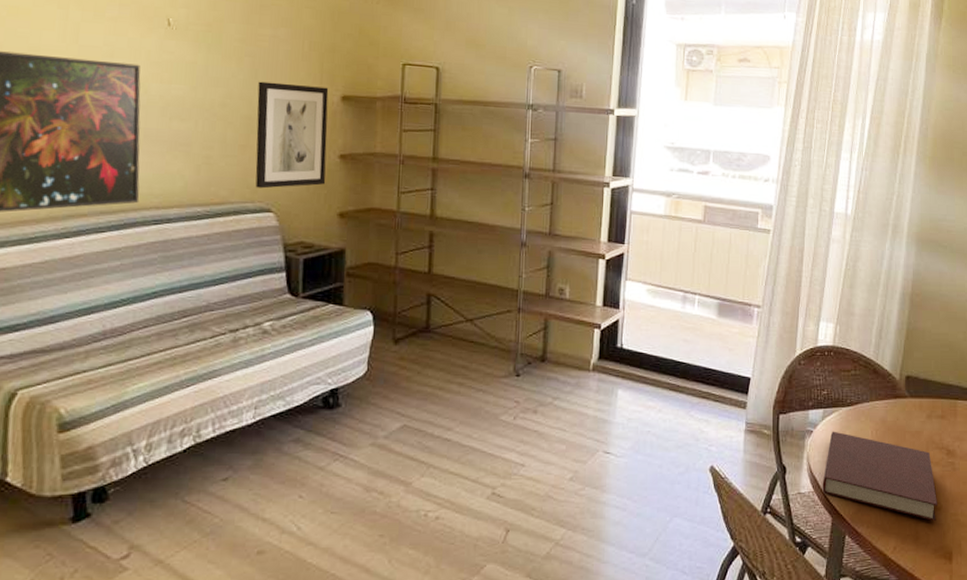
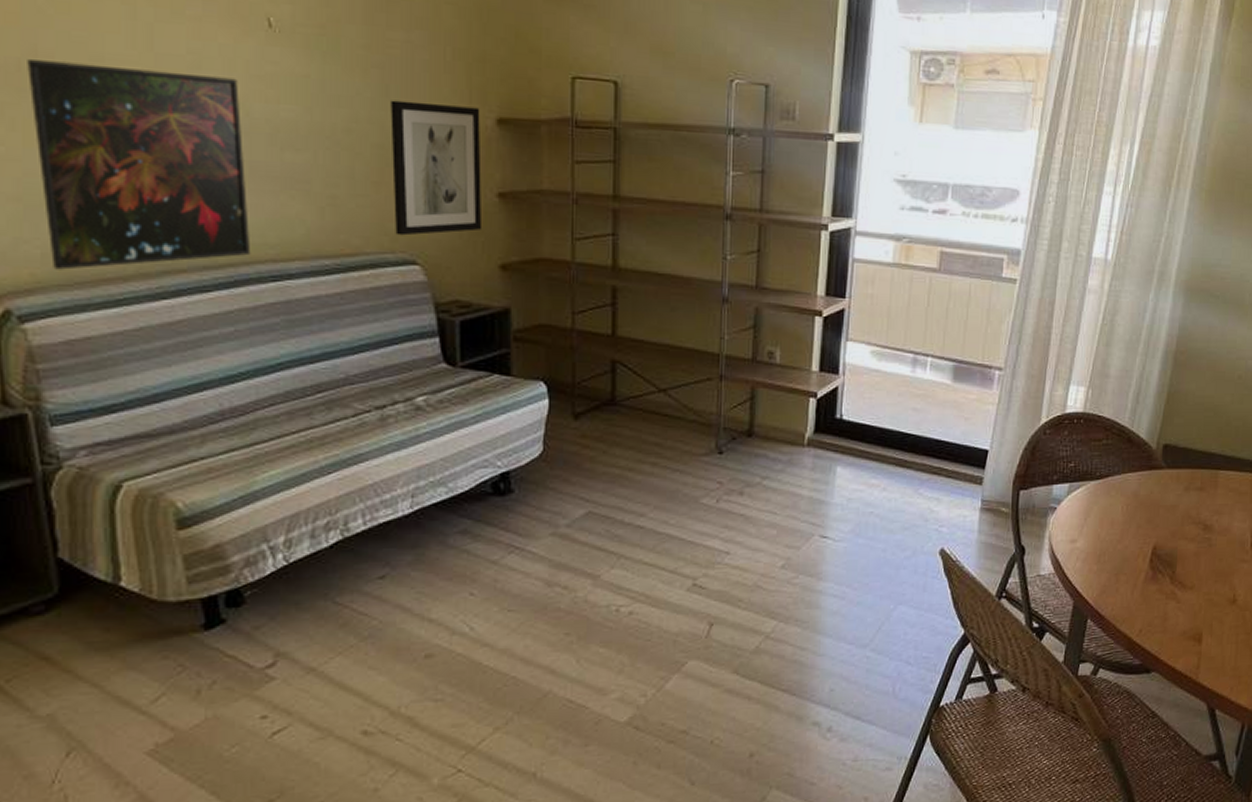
notebook: present [822,431,938,522] -> none [1064,507,1191,602]

